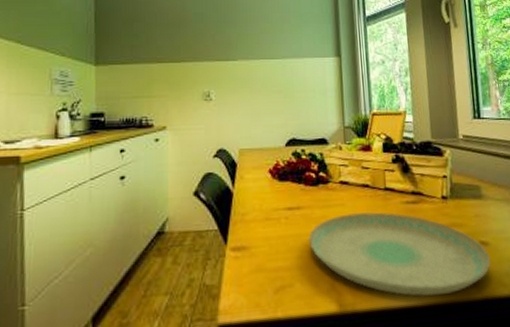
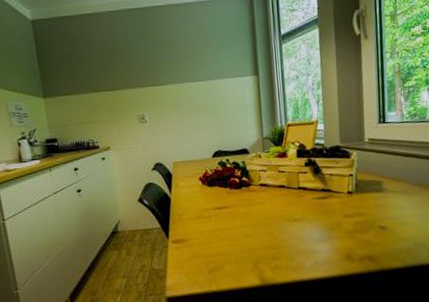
plate: present [308,212,491,297] -> none [235,207,388,271]

